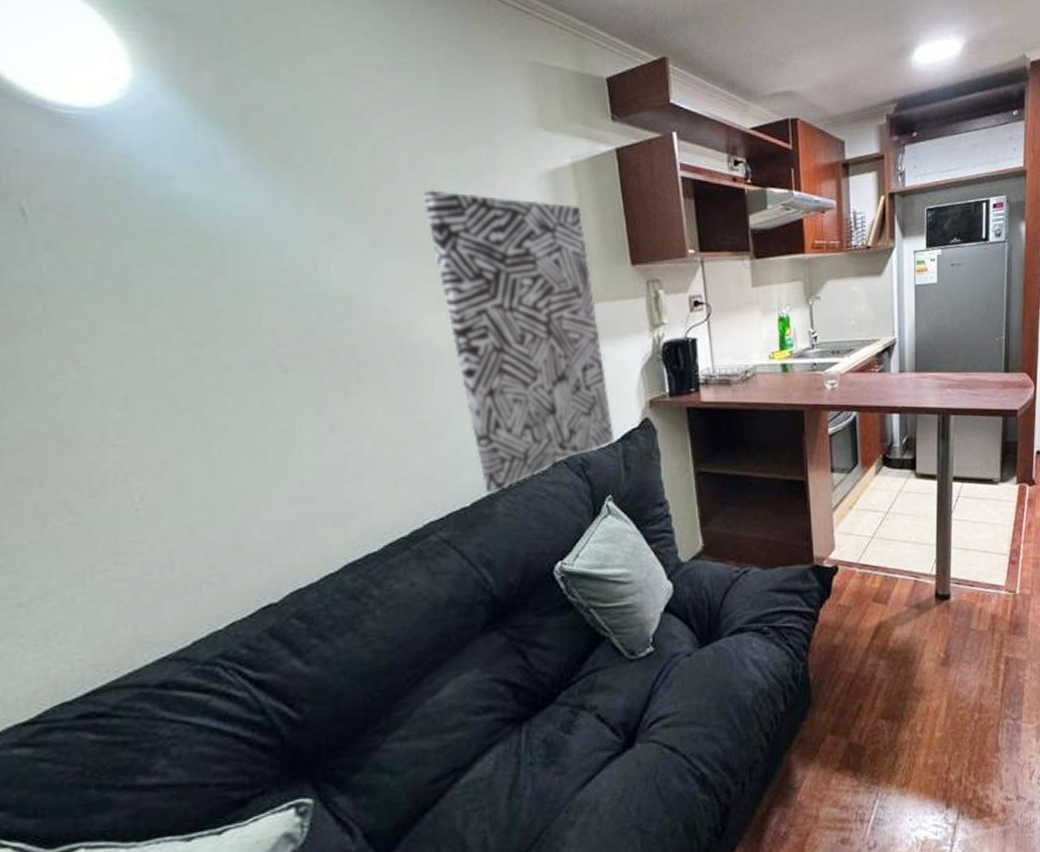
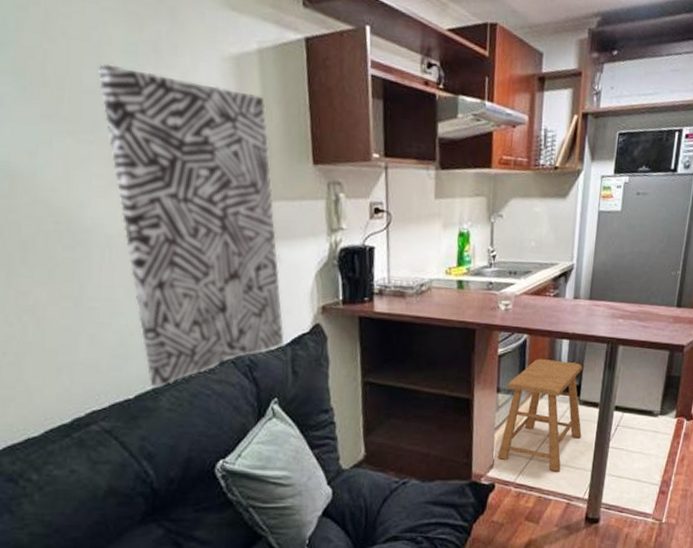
stool: none [837,435,922,549] -> present [497,359,582,472]

